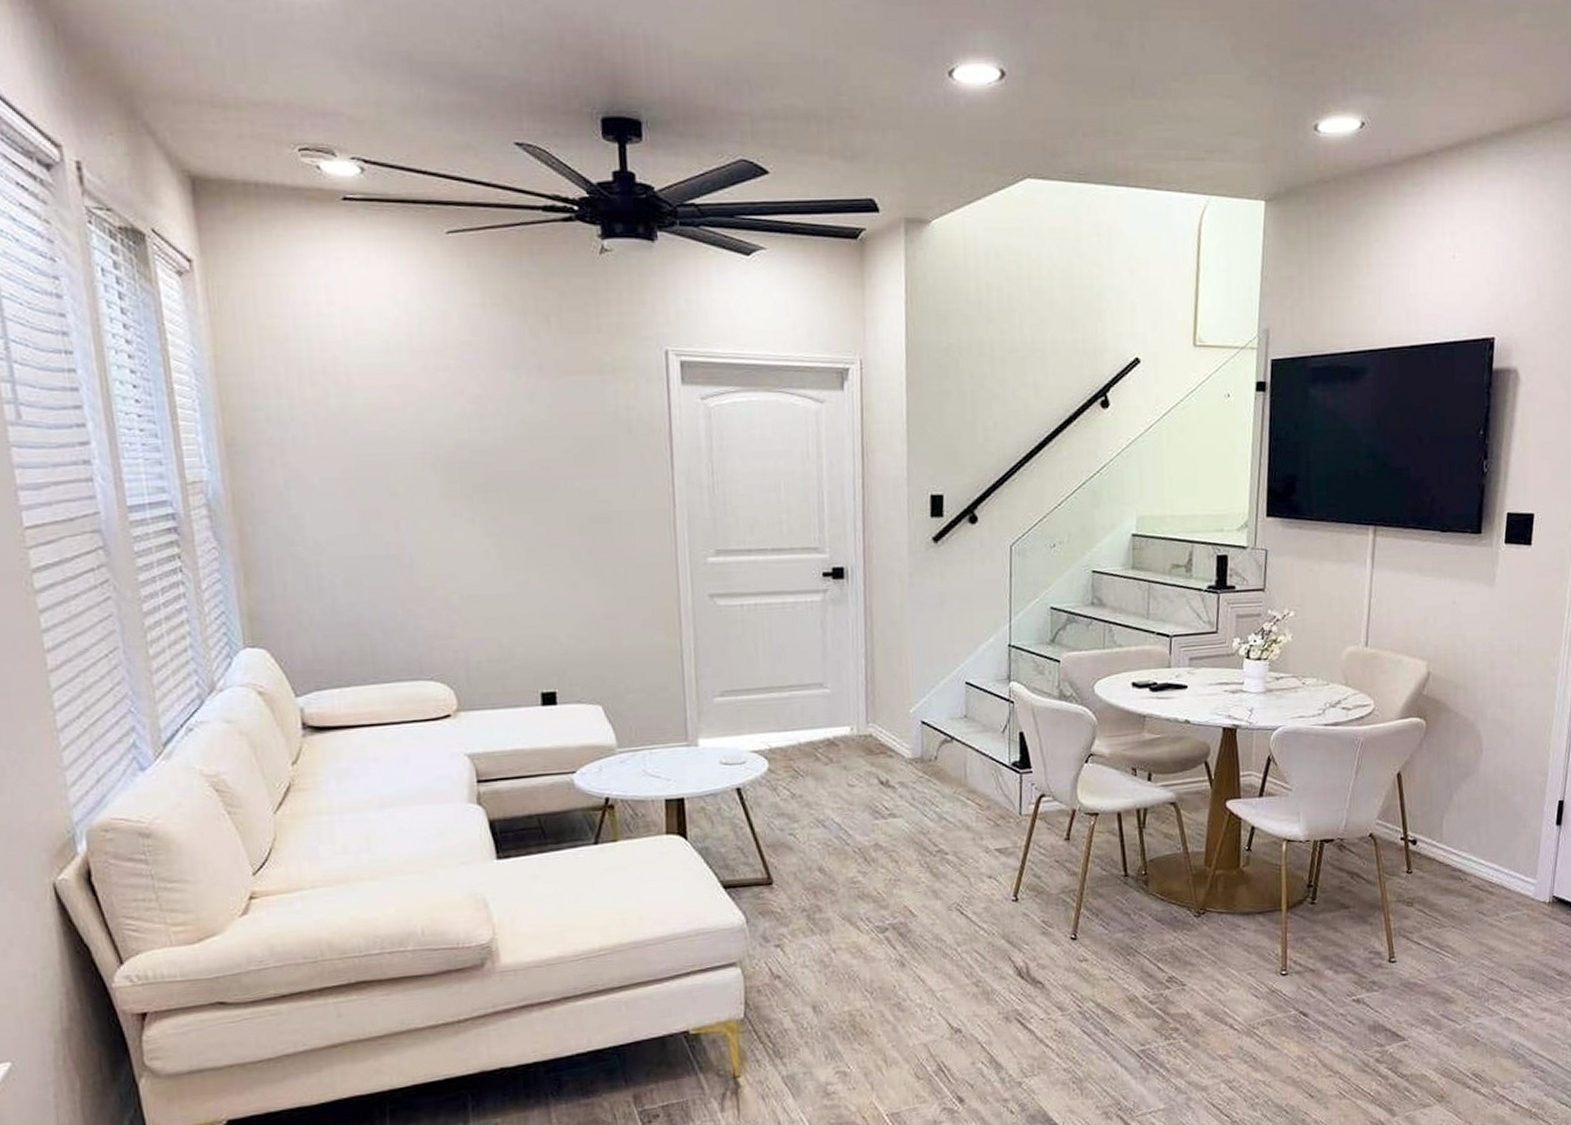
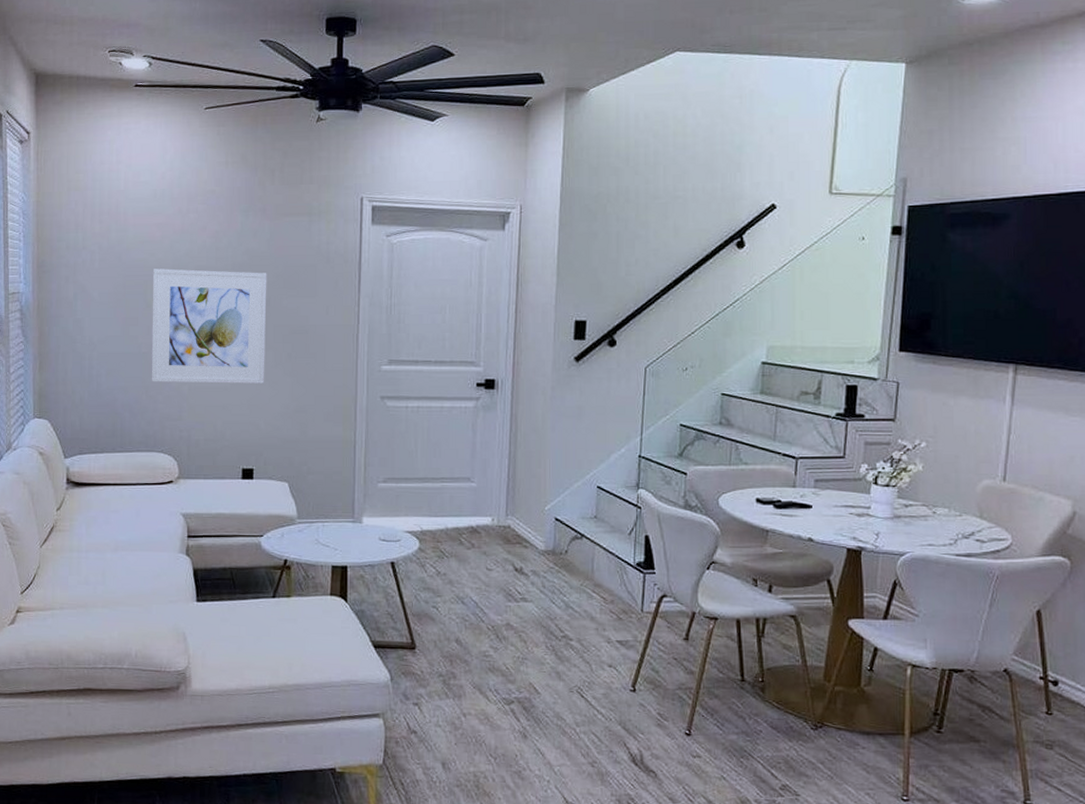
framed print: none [394,444,561,592] -> present [151,268,267,384]

